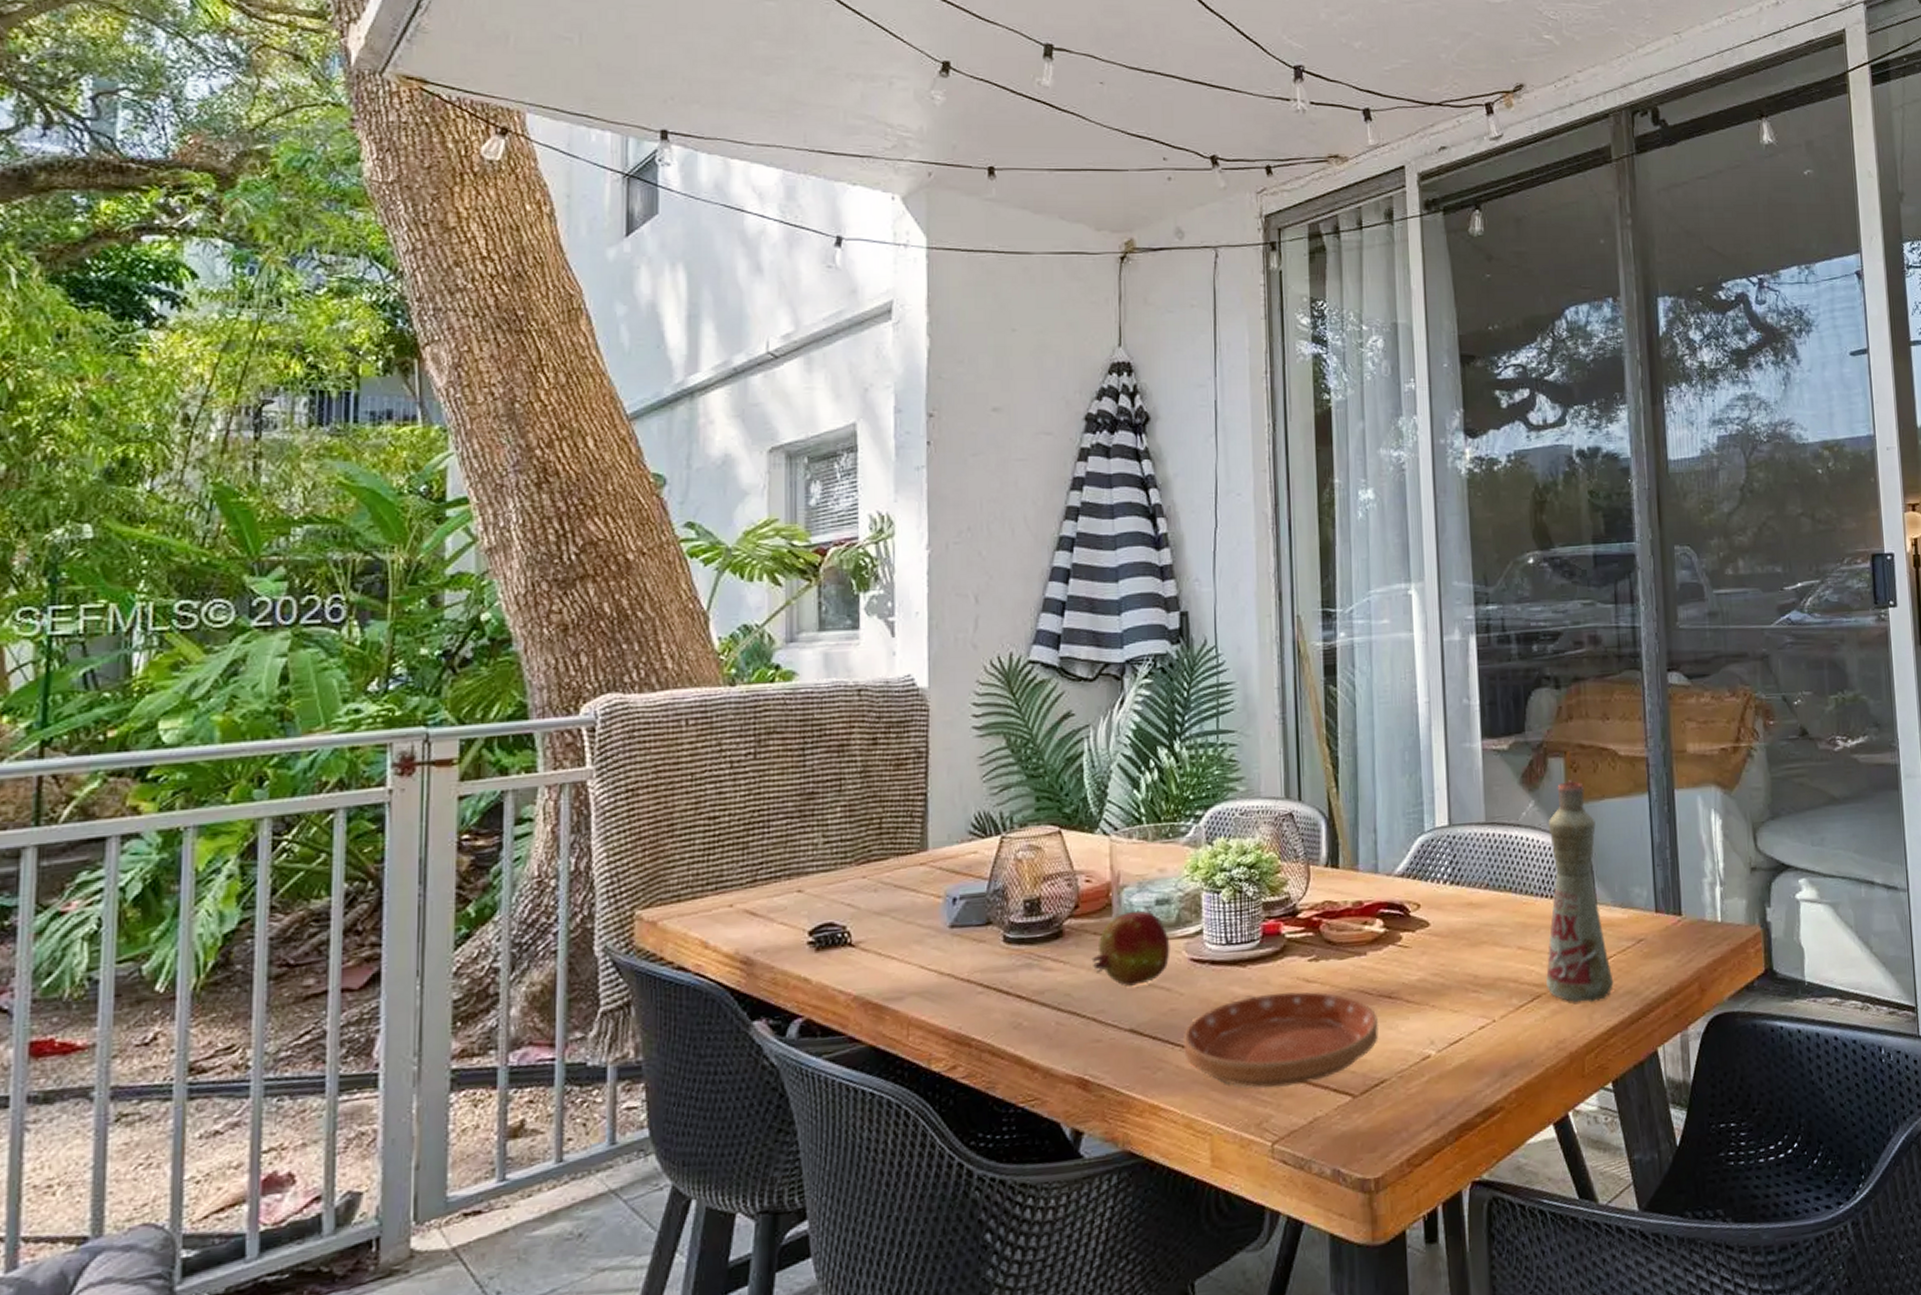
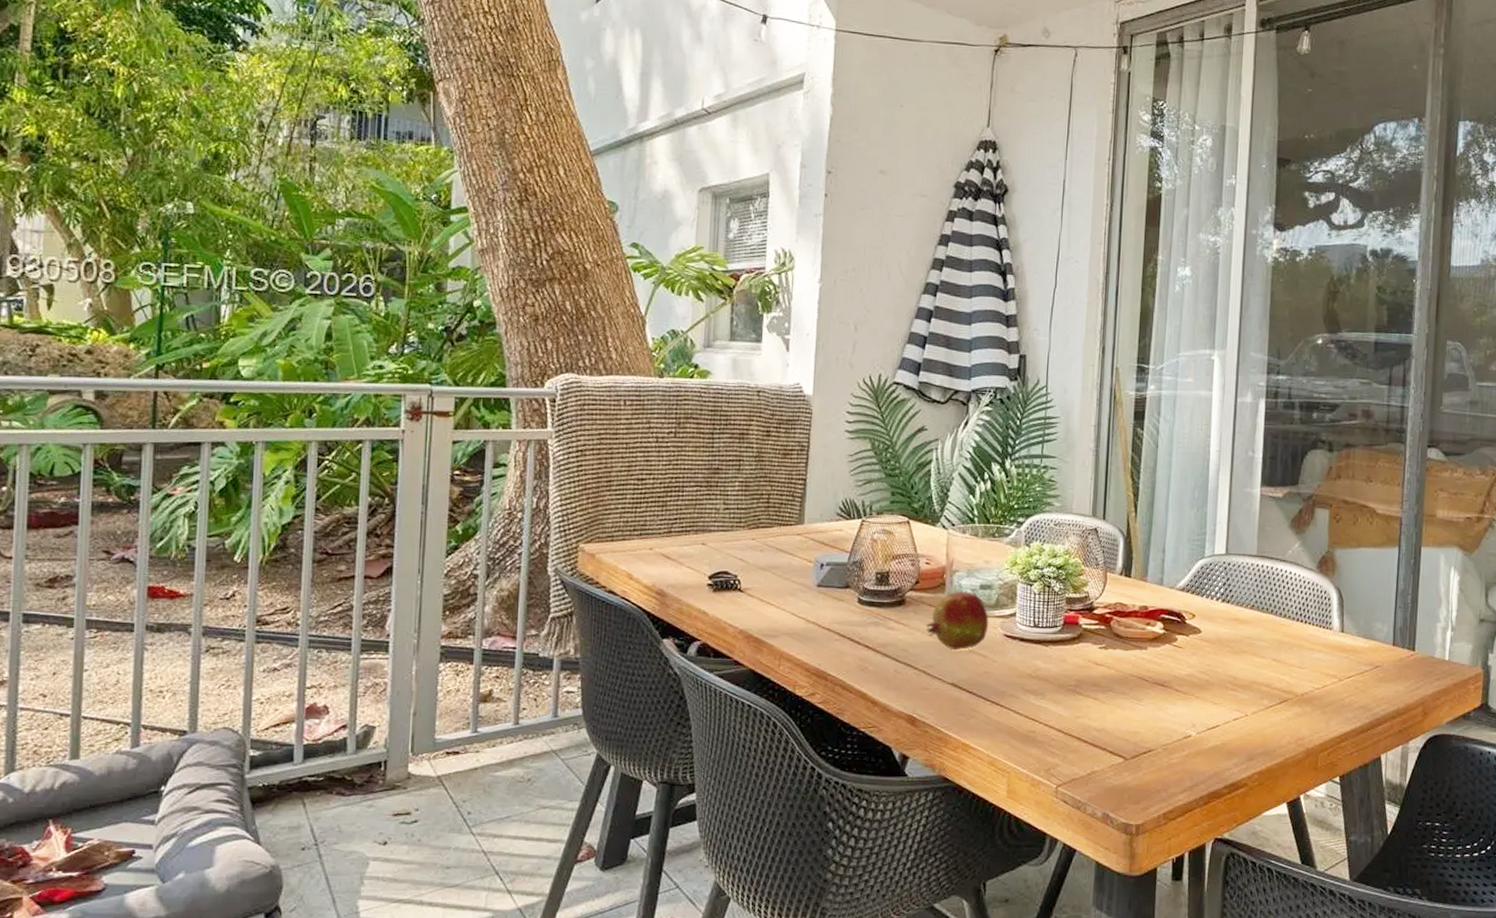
saucer: present [1184,991,1379,1088] -> none [993,670,1152,744]
bottle: present [1546,780,1614,1003] -> none [1293,529,1351,710]

